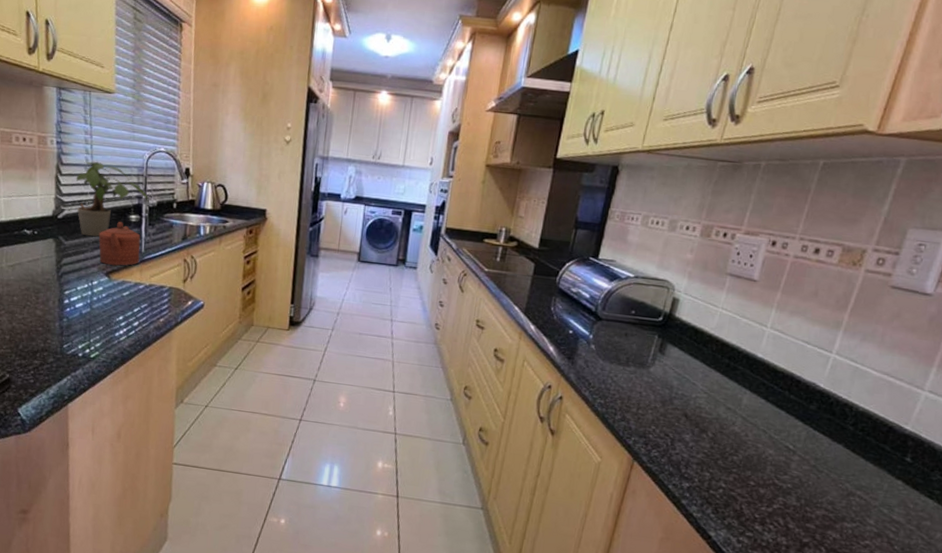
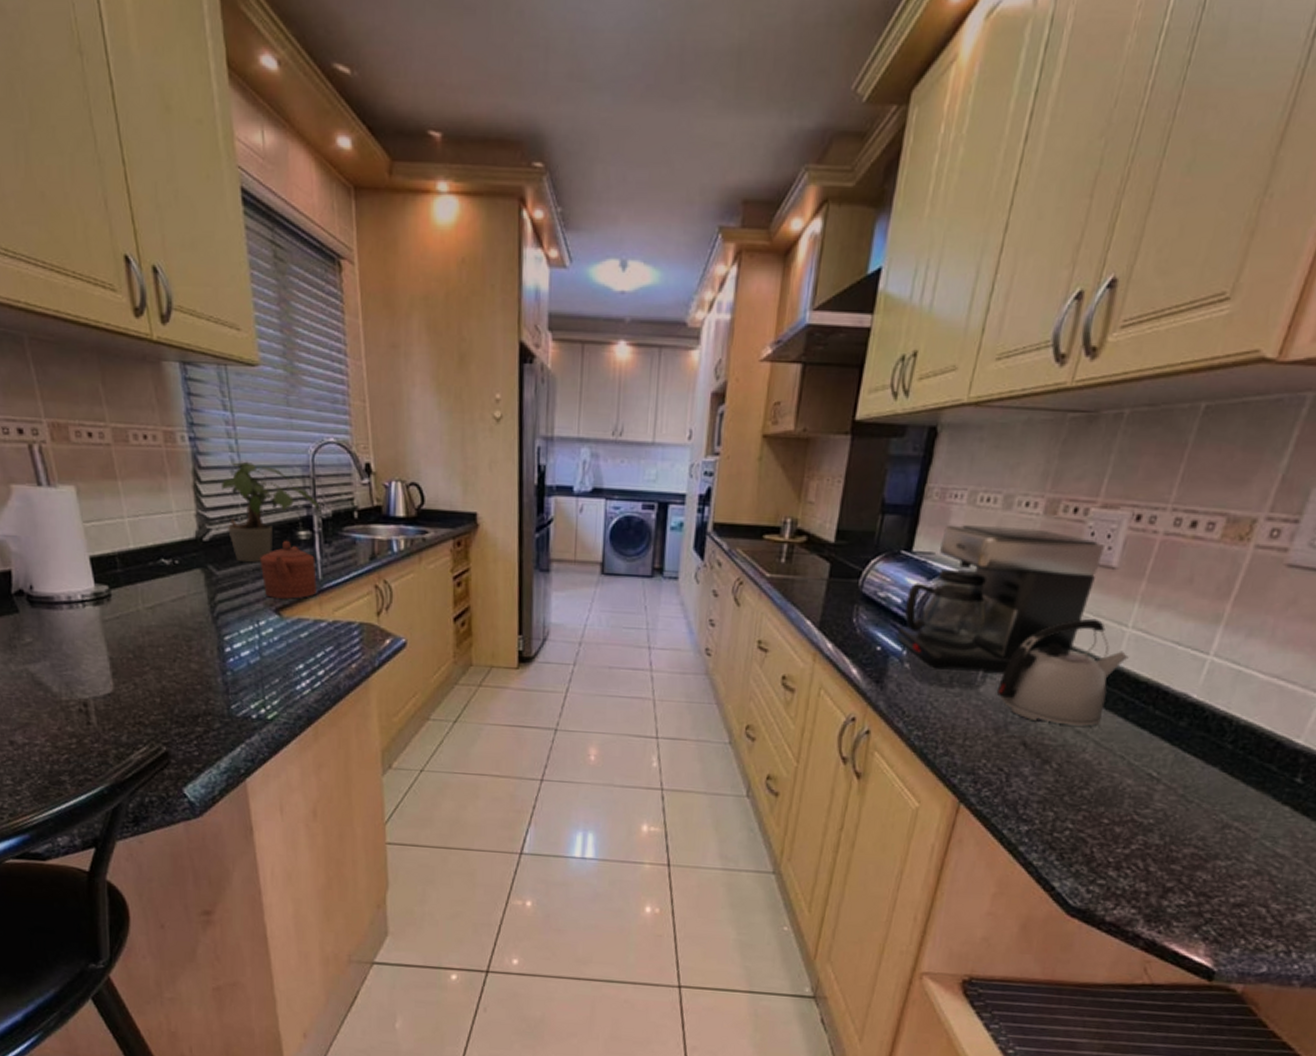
coffee maker: none [585,240,748,356] -> present [896,525,1105,672]
kettle: none [663,319,768,404] -> present [996,618,1129,726]

